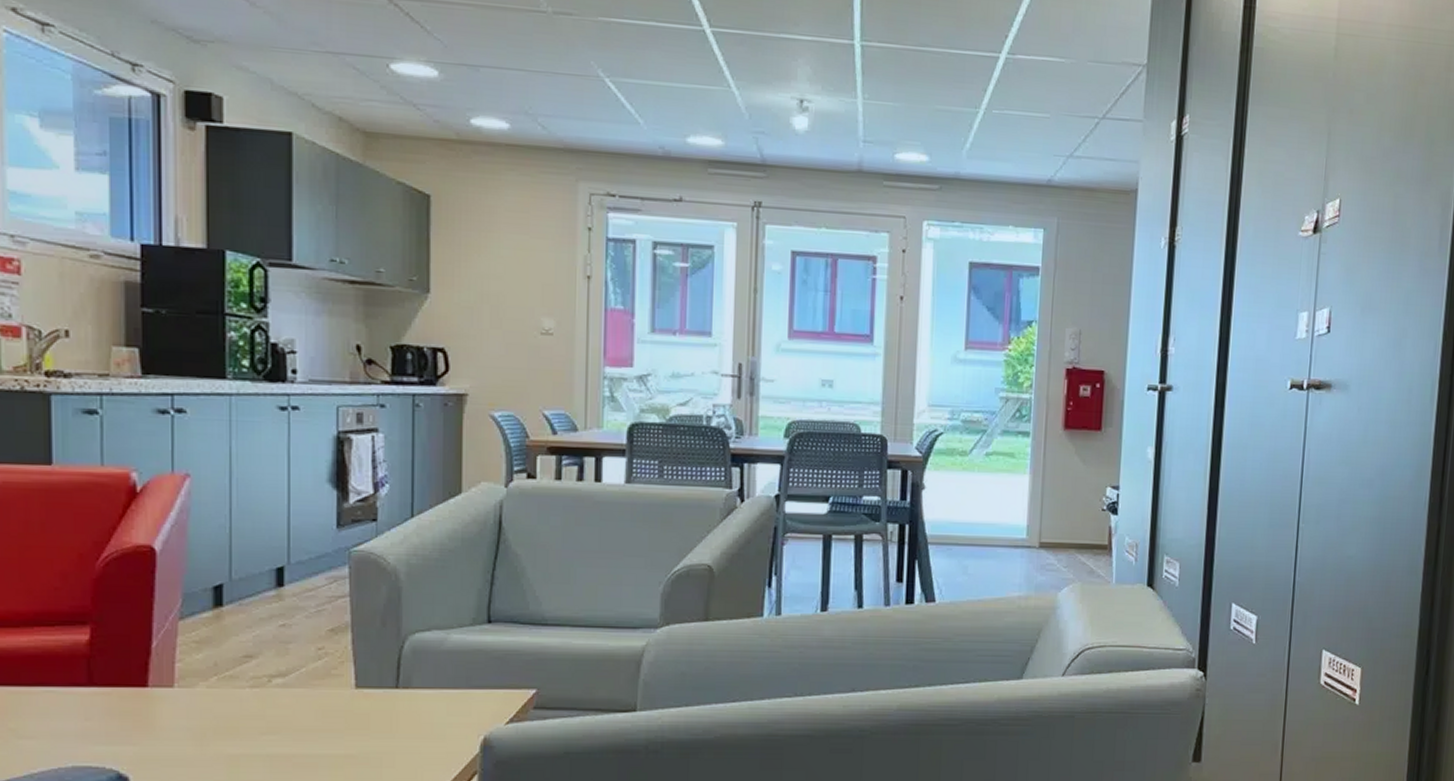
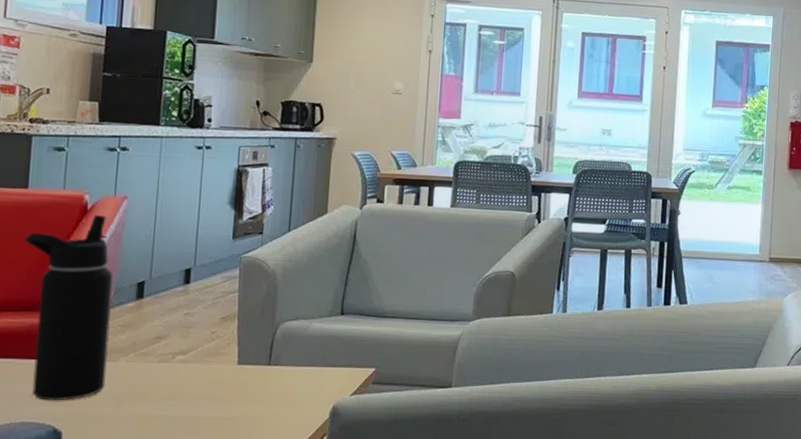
water bottle: none [55,499,181,739] -> present [25,215,113,401]

